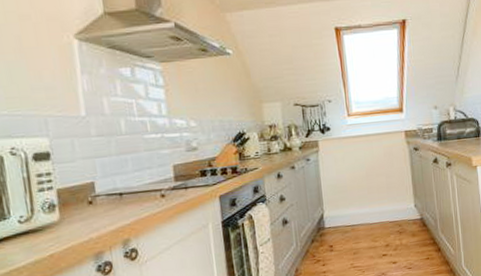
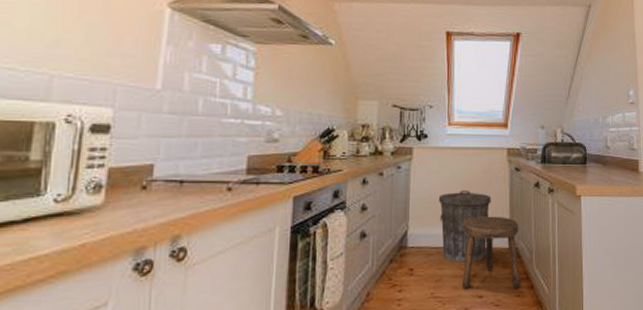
trash can: none [347,173,396,236] -> present [438,190,492,263]
stool: none [372,192,429,258] -> present [461,216,520,289]

